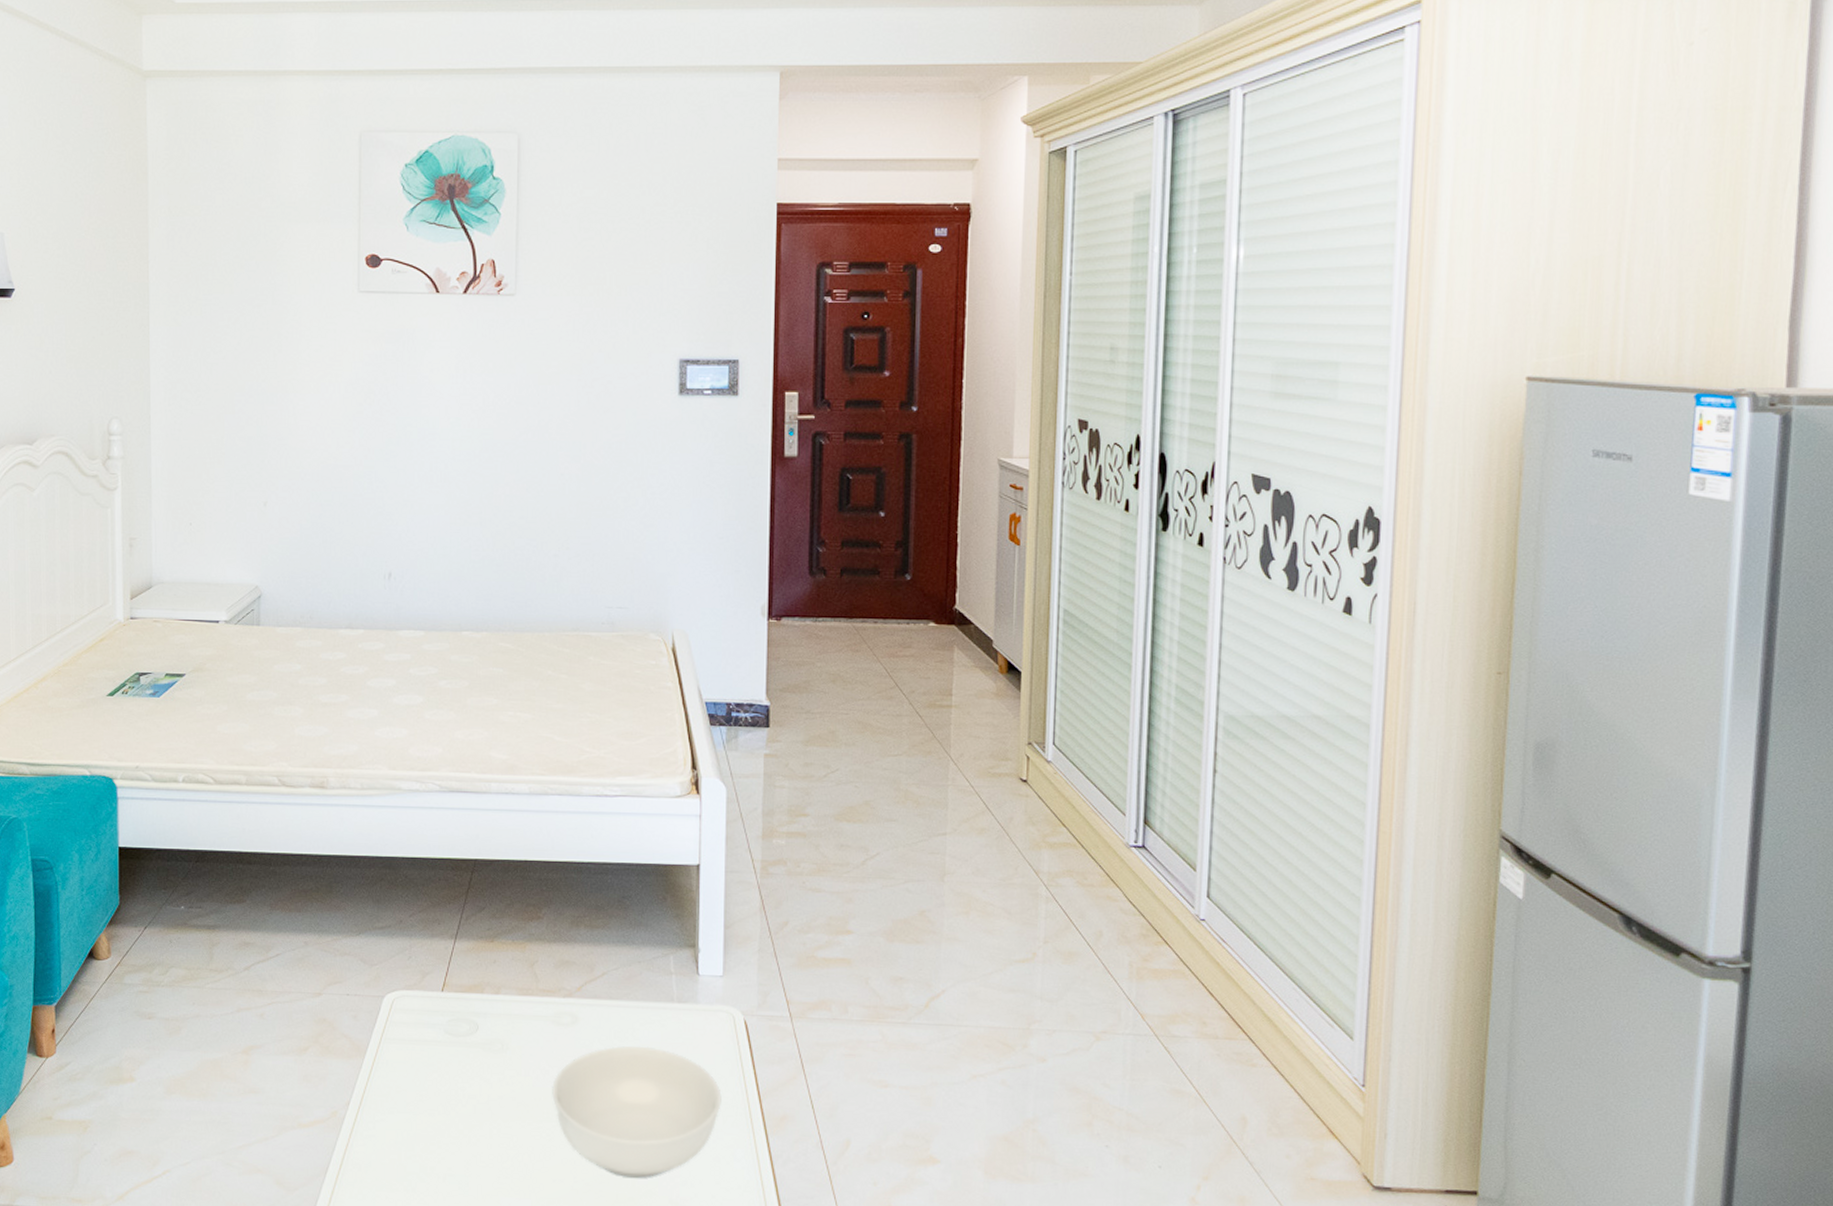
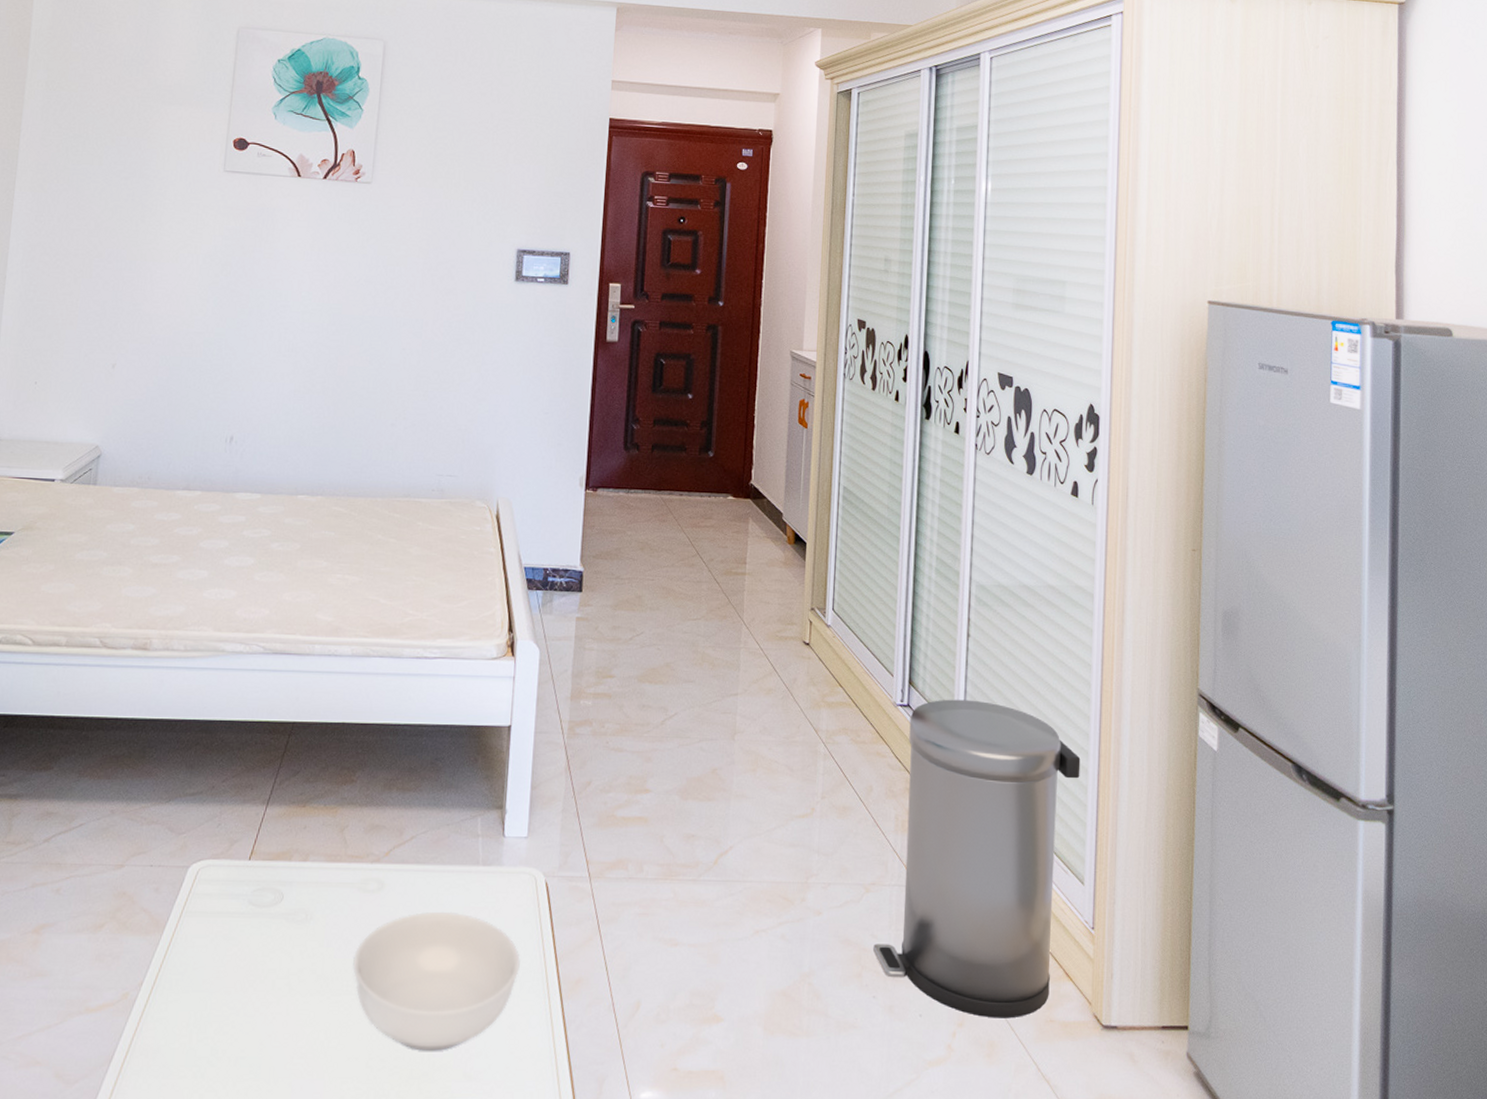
pedal bin: none [1104,840,1351,1174] -> present [872,699,1081,1019]

